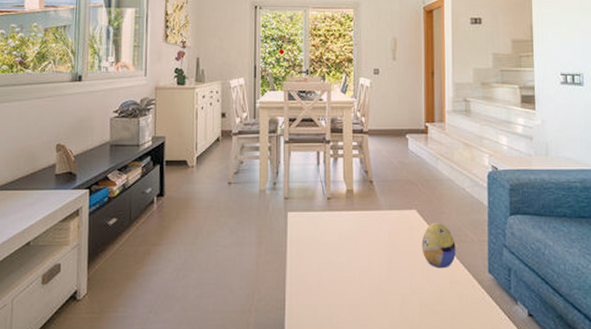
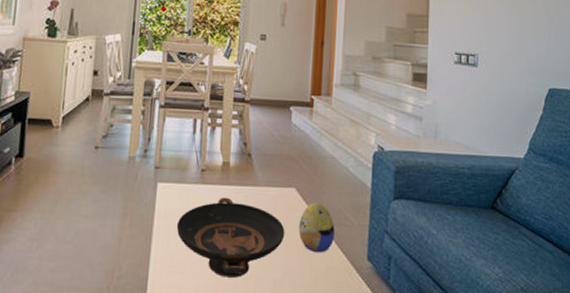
decorative bowl: none [308,222,409,295] -> present [176,197,285,278]

